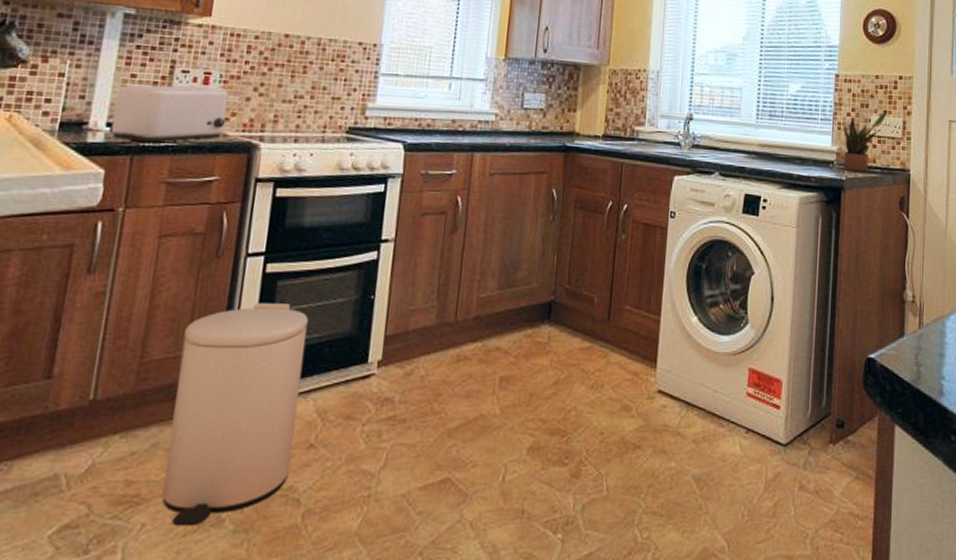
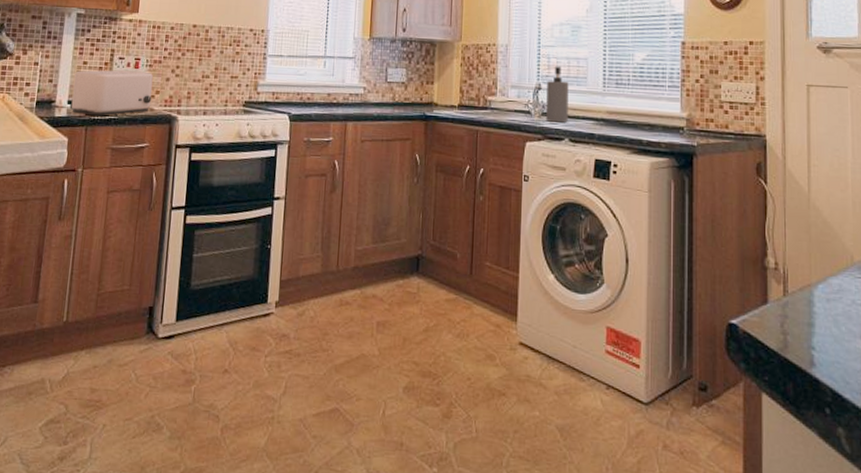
pedal bin: present [162,303,309,527] -> none [117,248,220,430]
soap dispenser: none [696,95,722,156] -> present [544,66,569,123]
potted plant: present [843,109,887,172] -> none [692,75,738,137]

